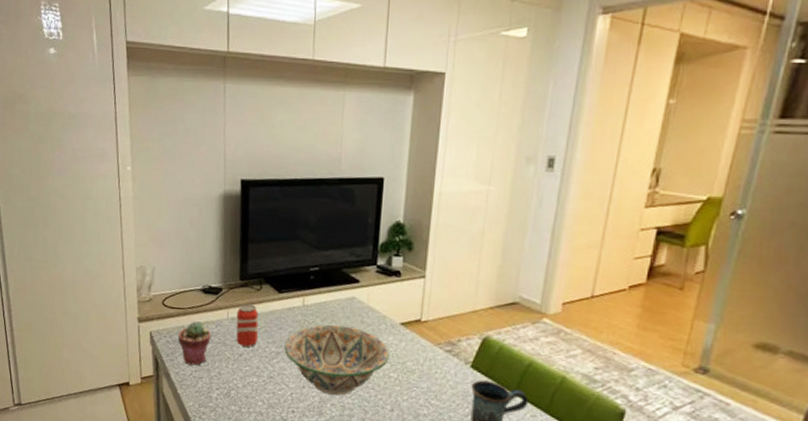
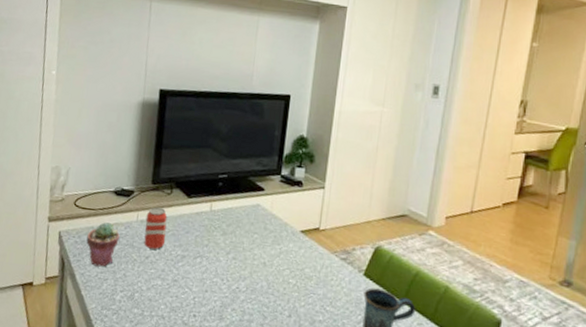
decorative bowl: present [284,324,390,396] -> none [190,230,290,301]

